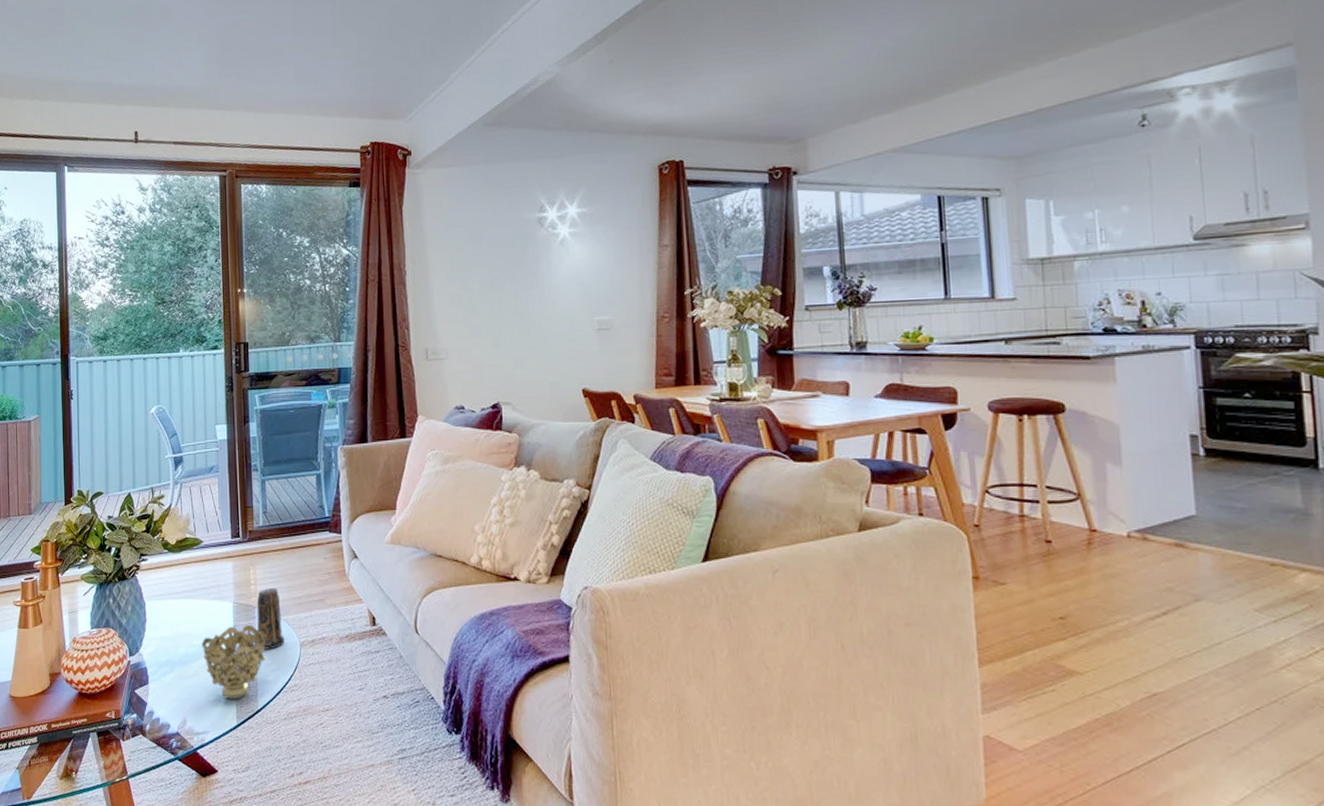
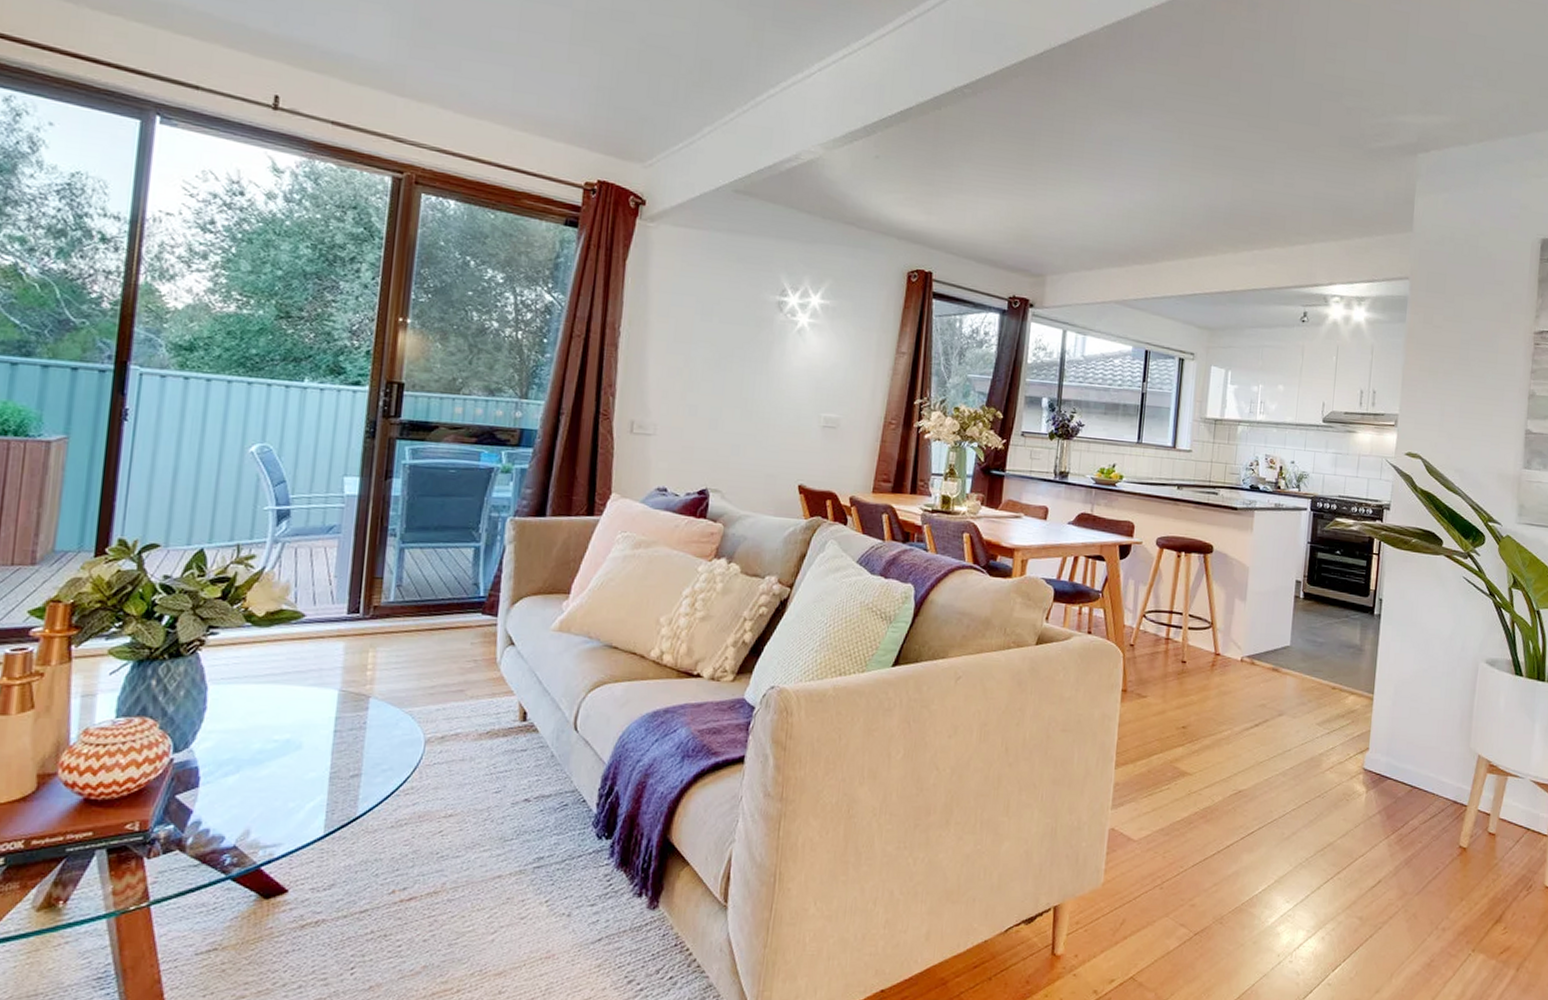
decorative bowl: present [202,625,266,700] -> none [286,717,380,806]
candle: present [254,587,285,650] -> none [362,674,405,747]

